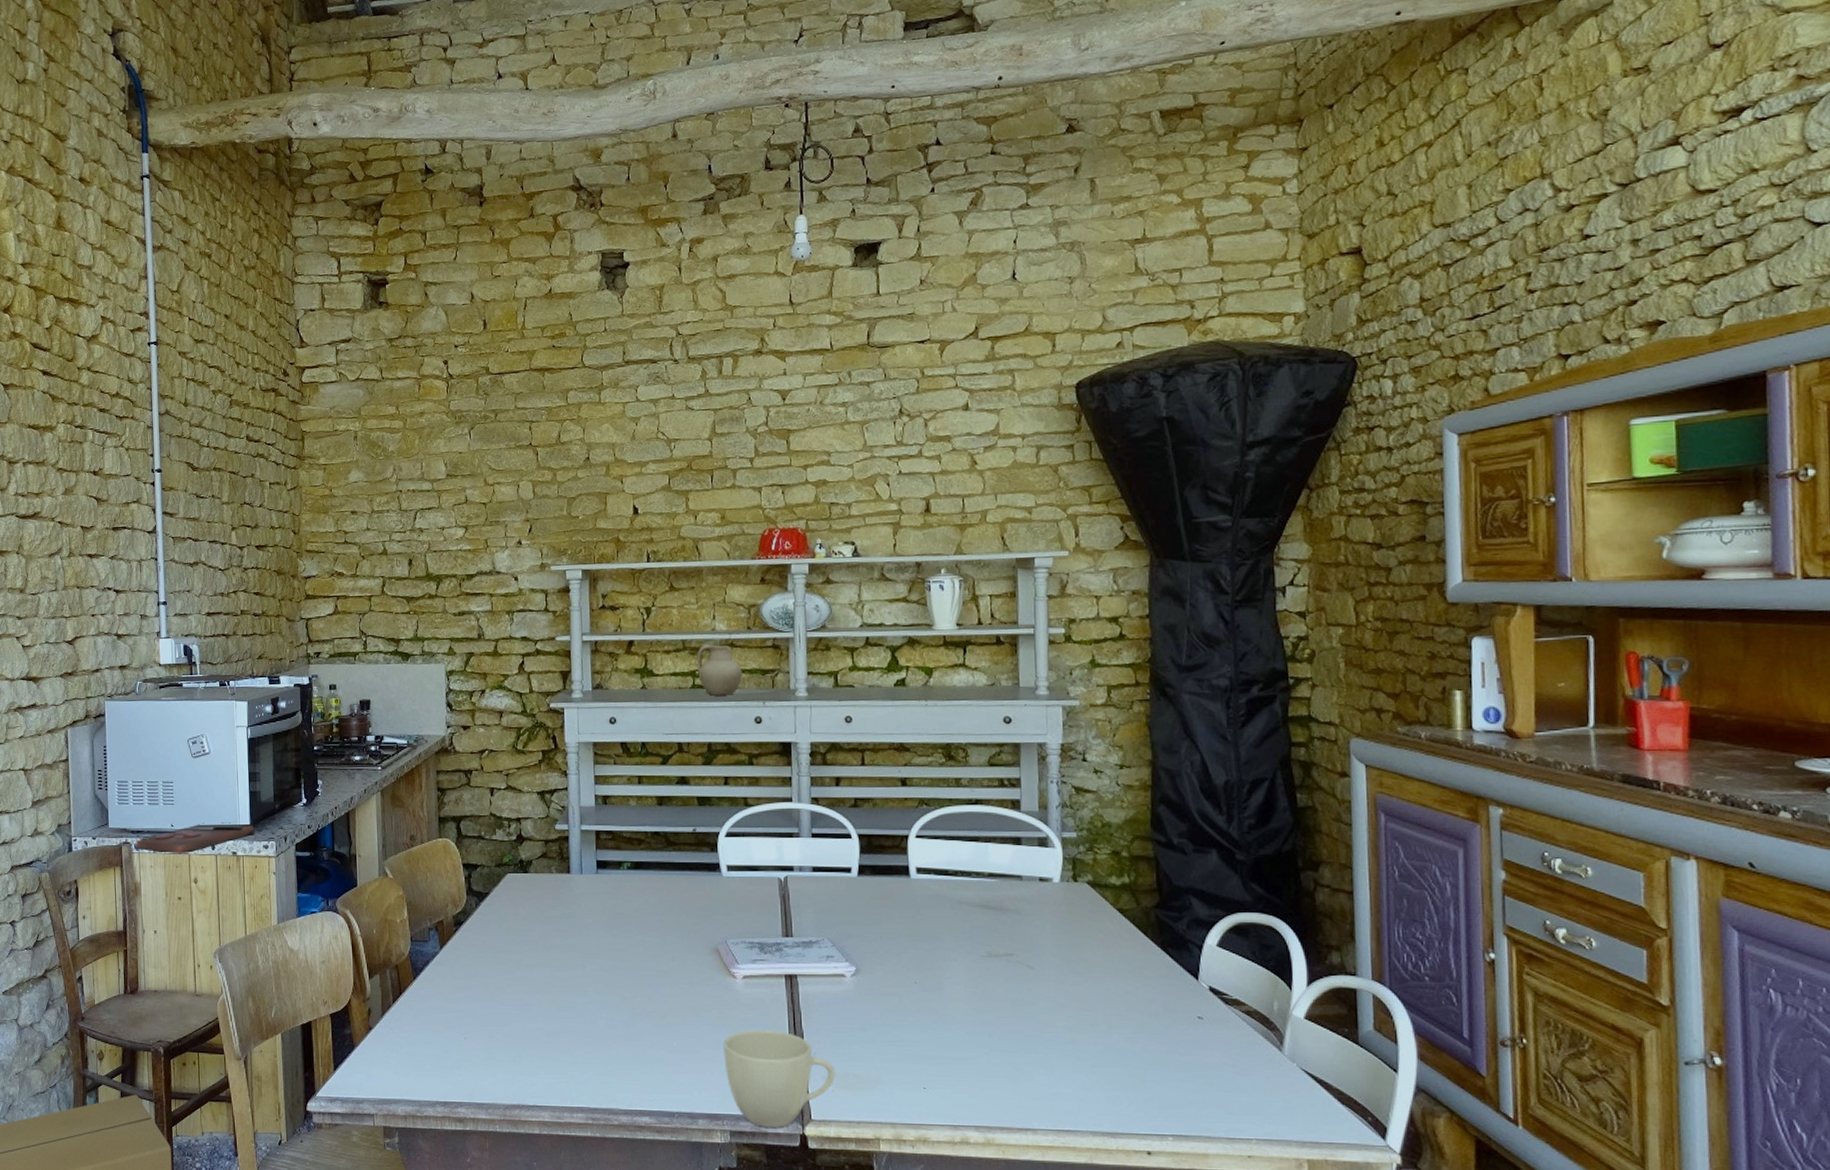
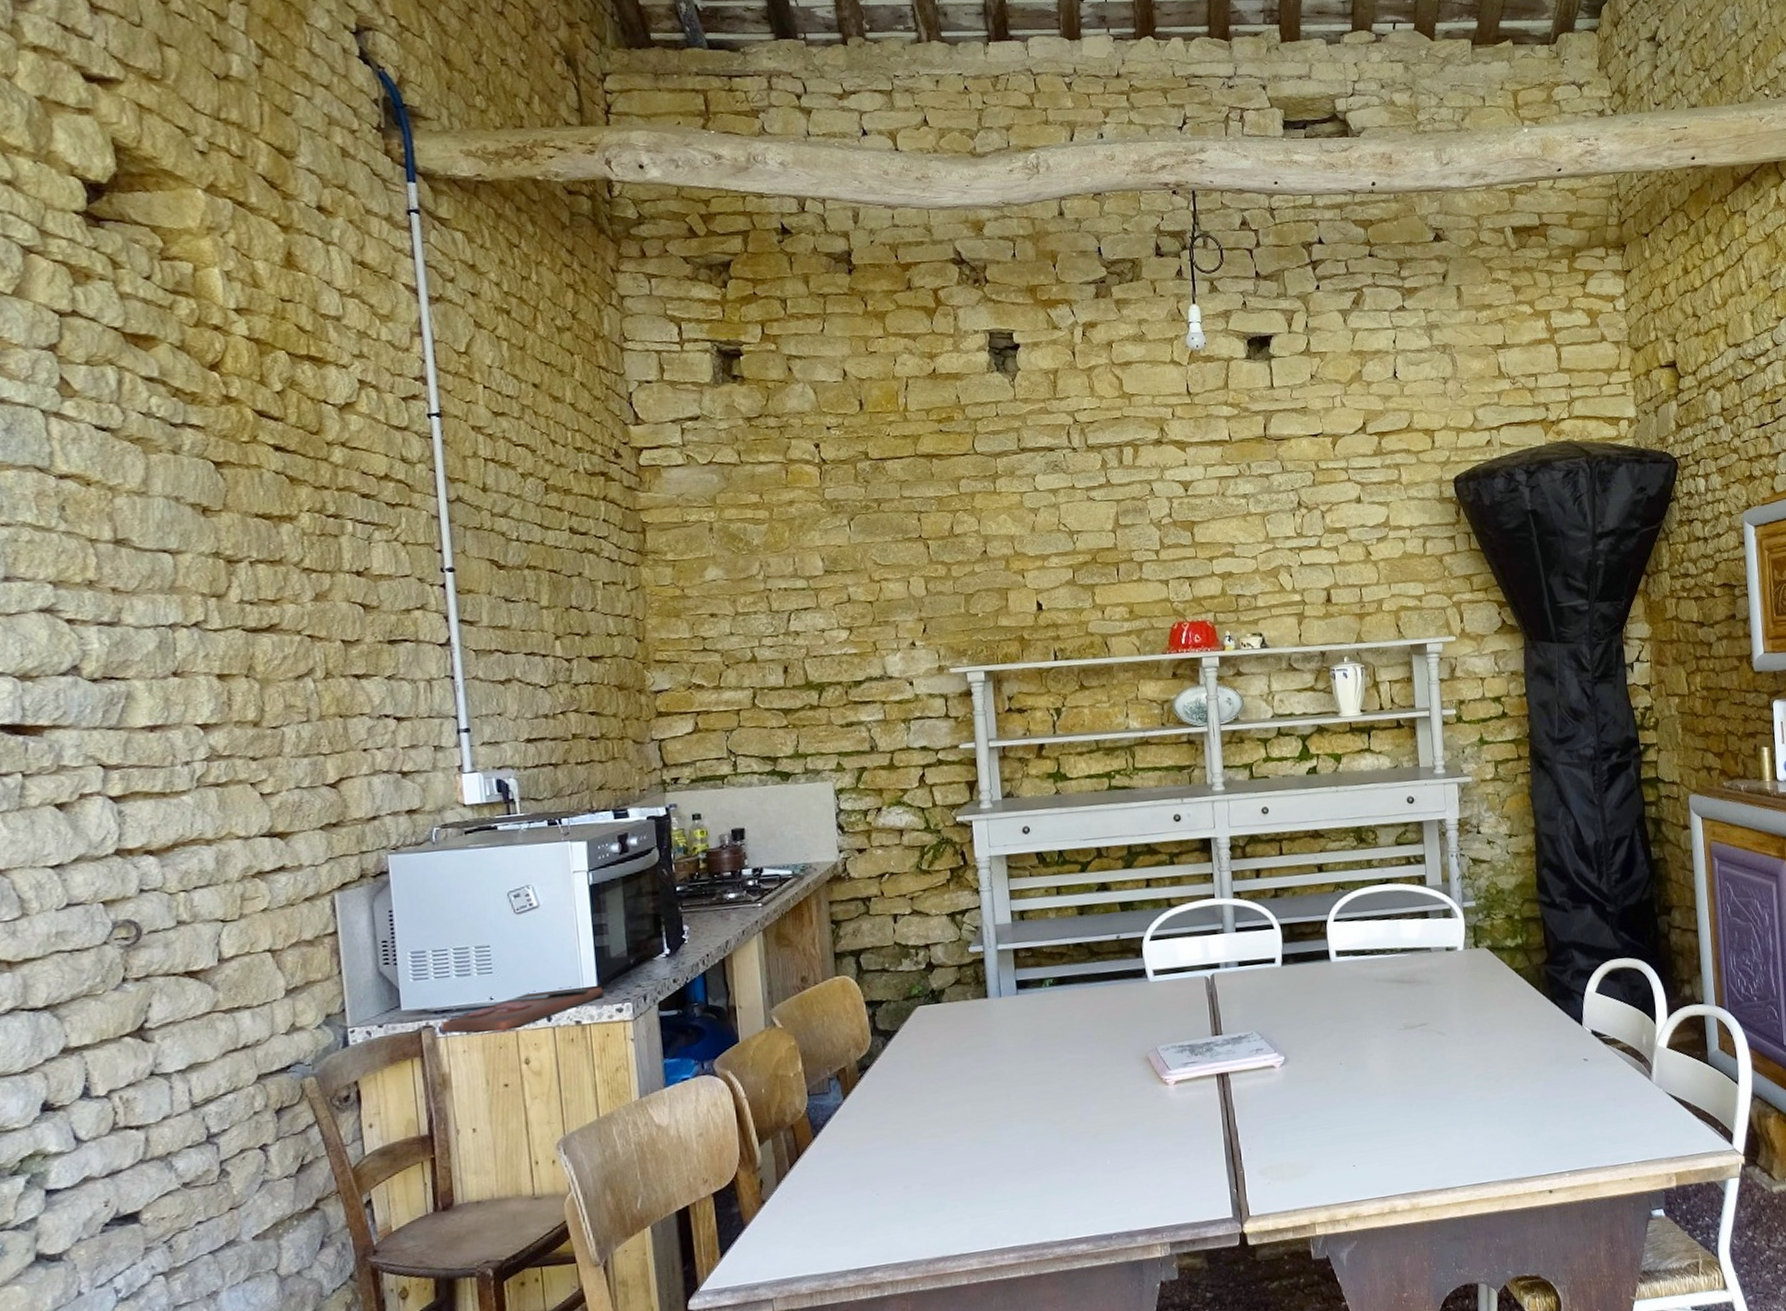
ceramic pitcher: present [696,643,742,696] -> none [1111,742,1159,796]
cup: present [723,1029,836,1127] -> none [1158,1132,1271,1233]

